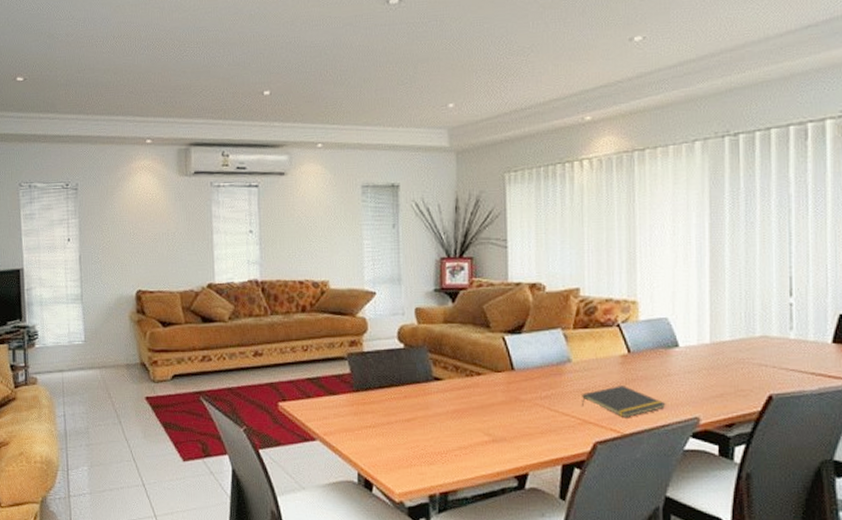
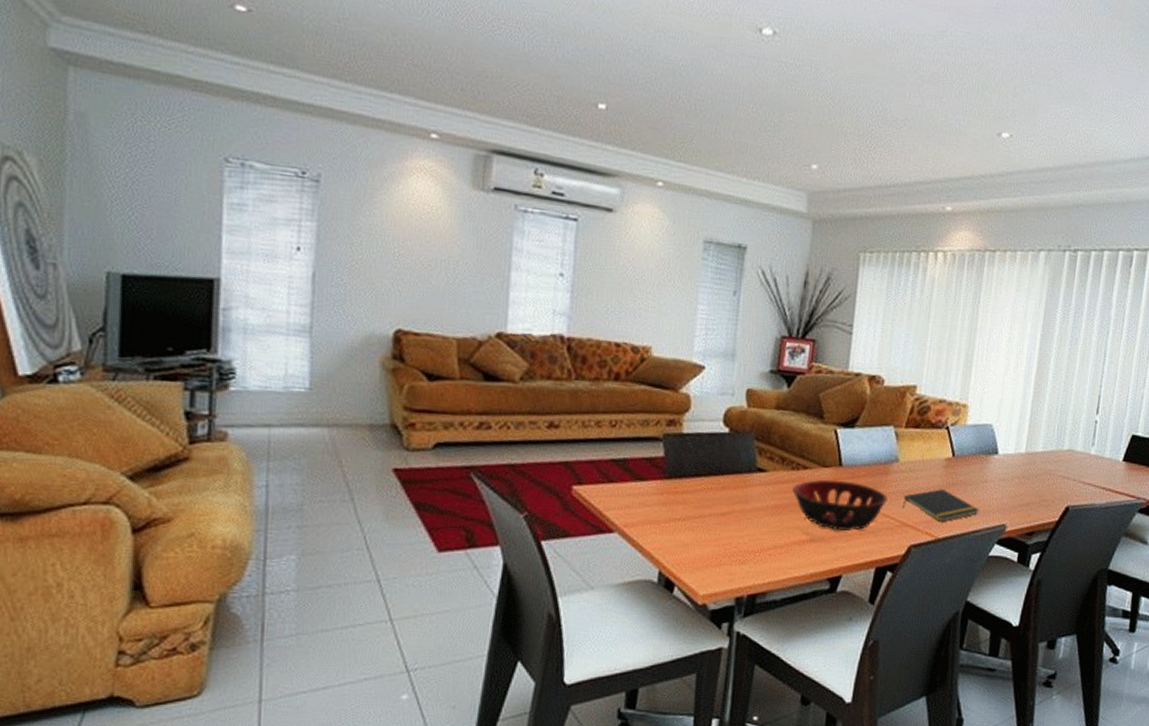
decorative bowl: none [469,383,565,430] -> present [792,479,888,531]

